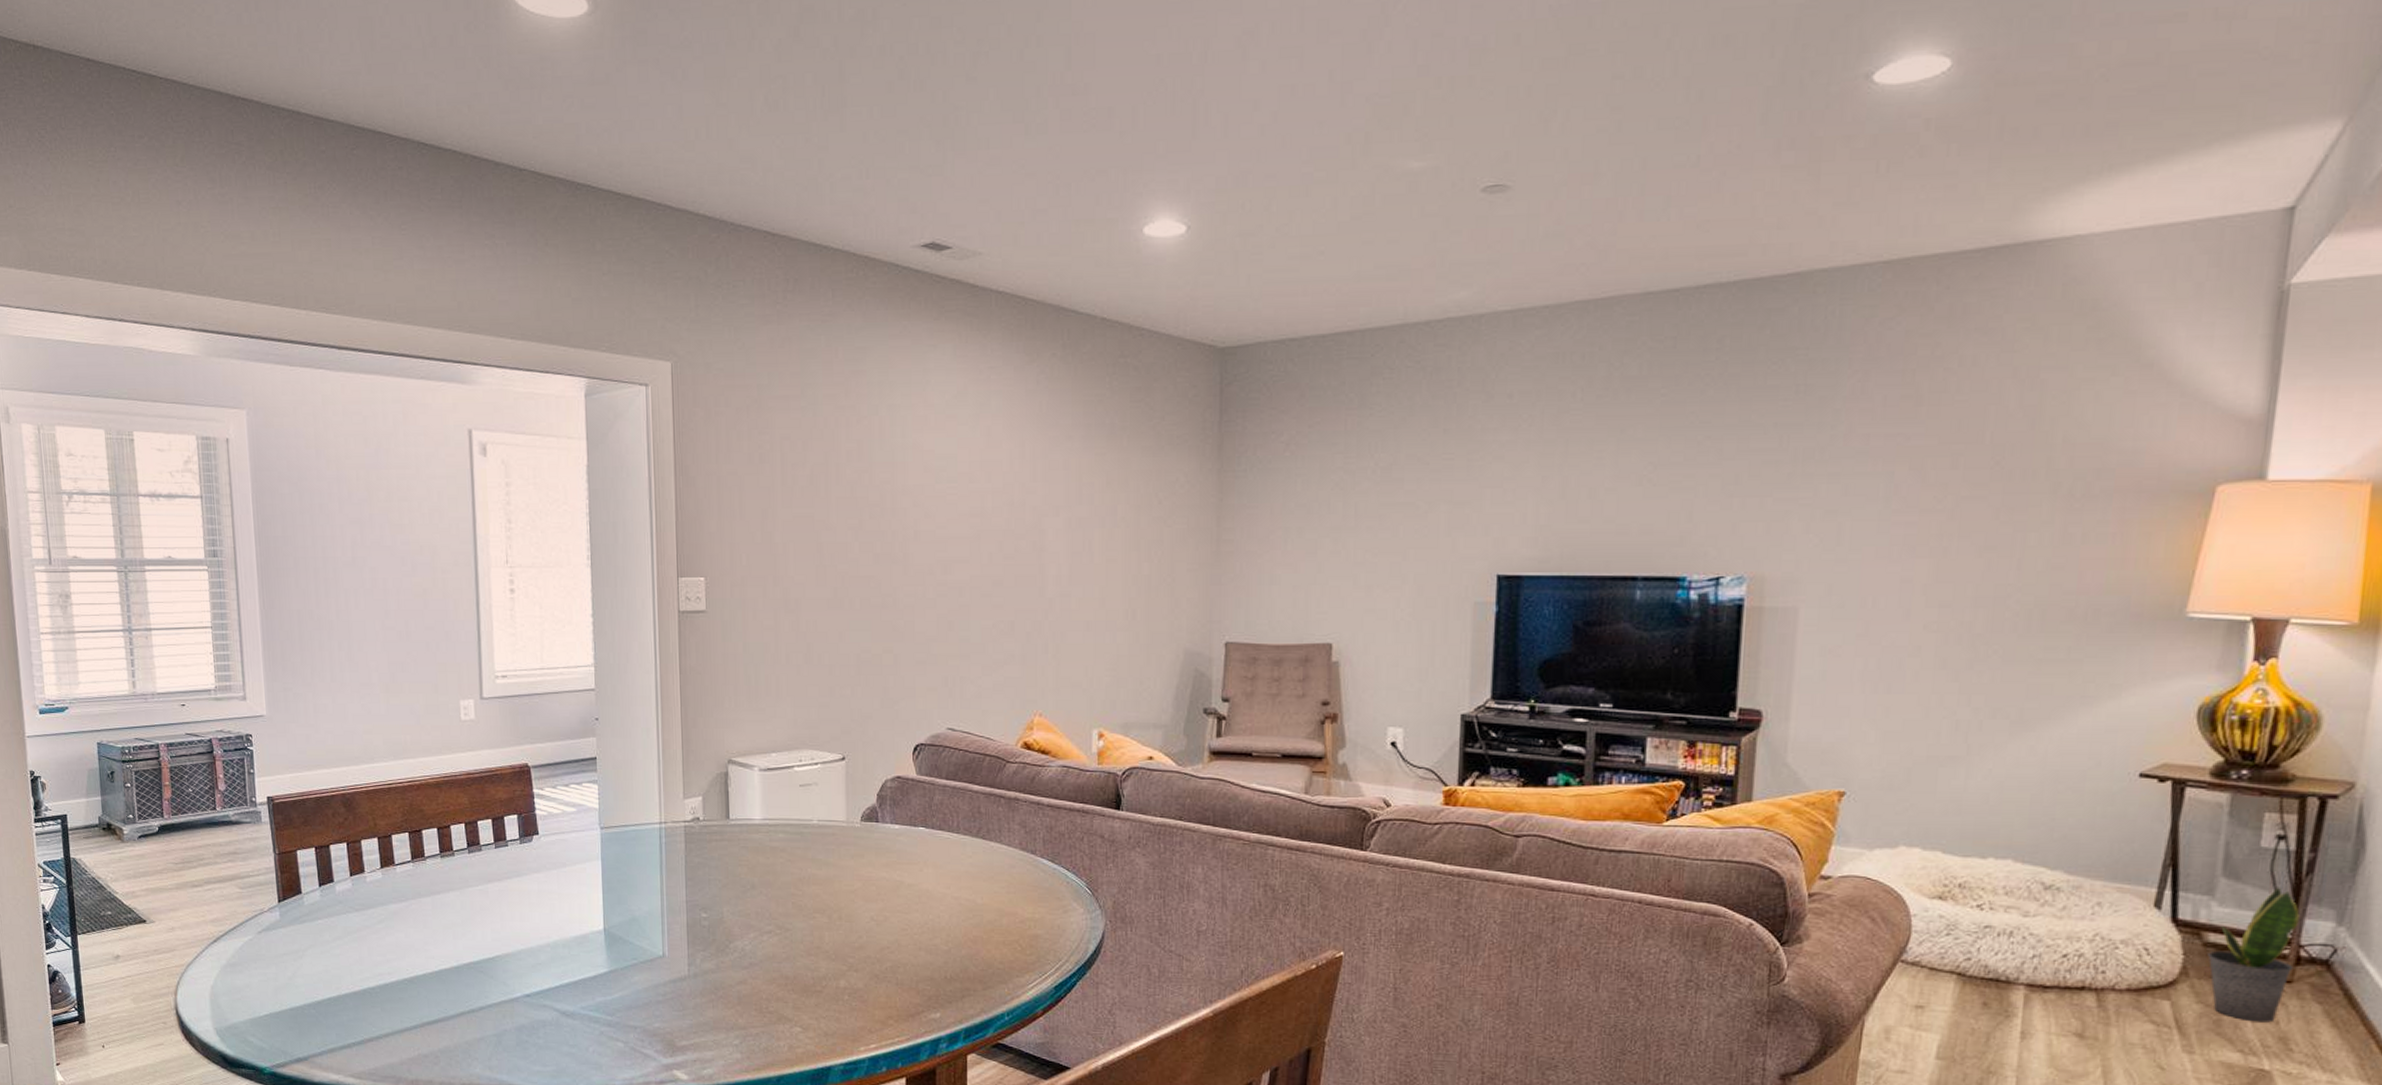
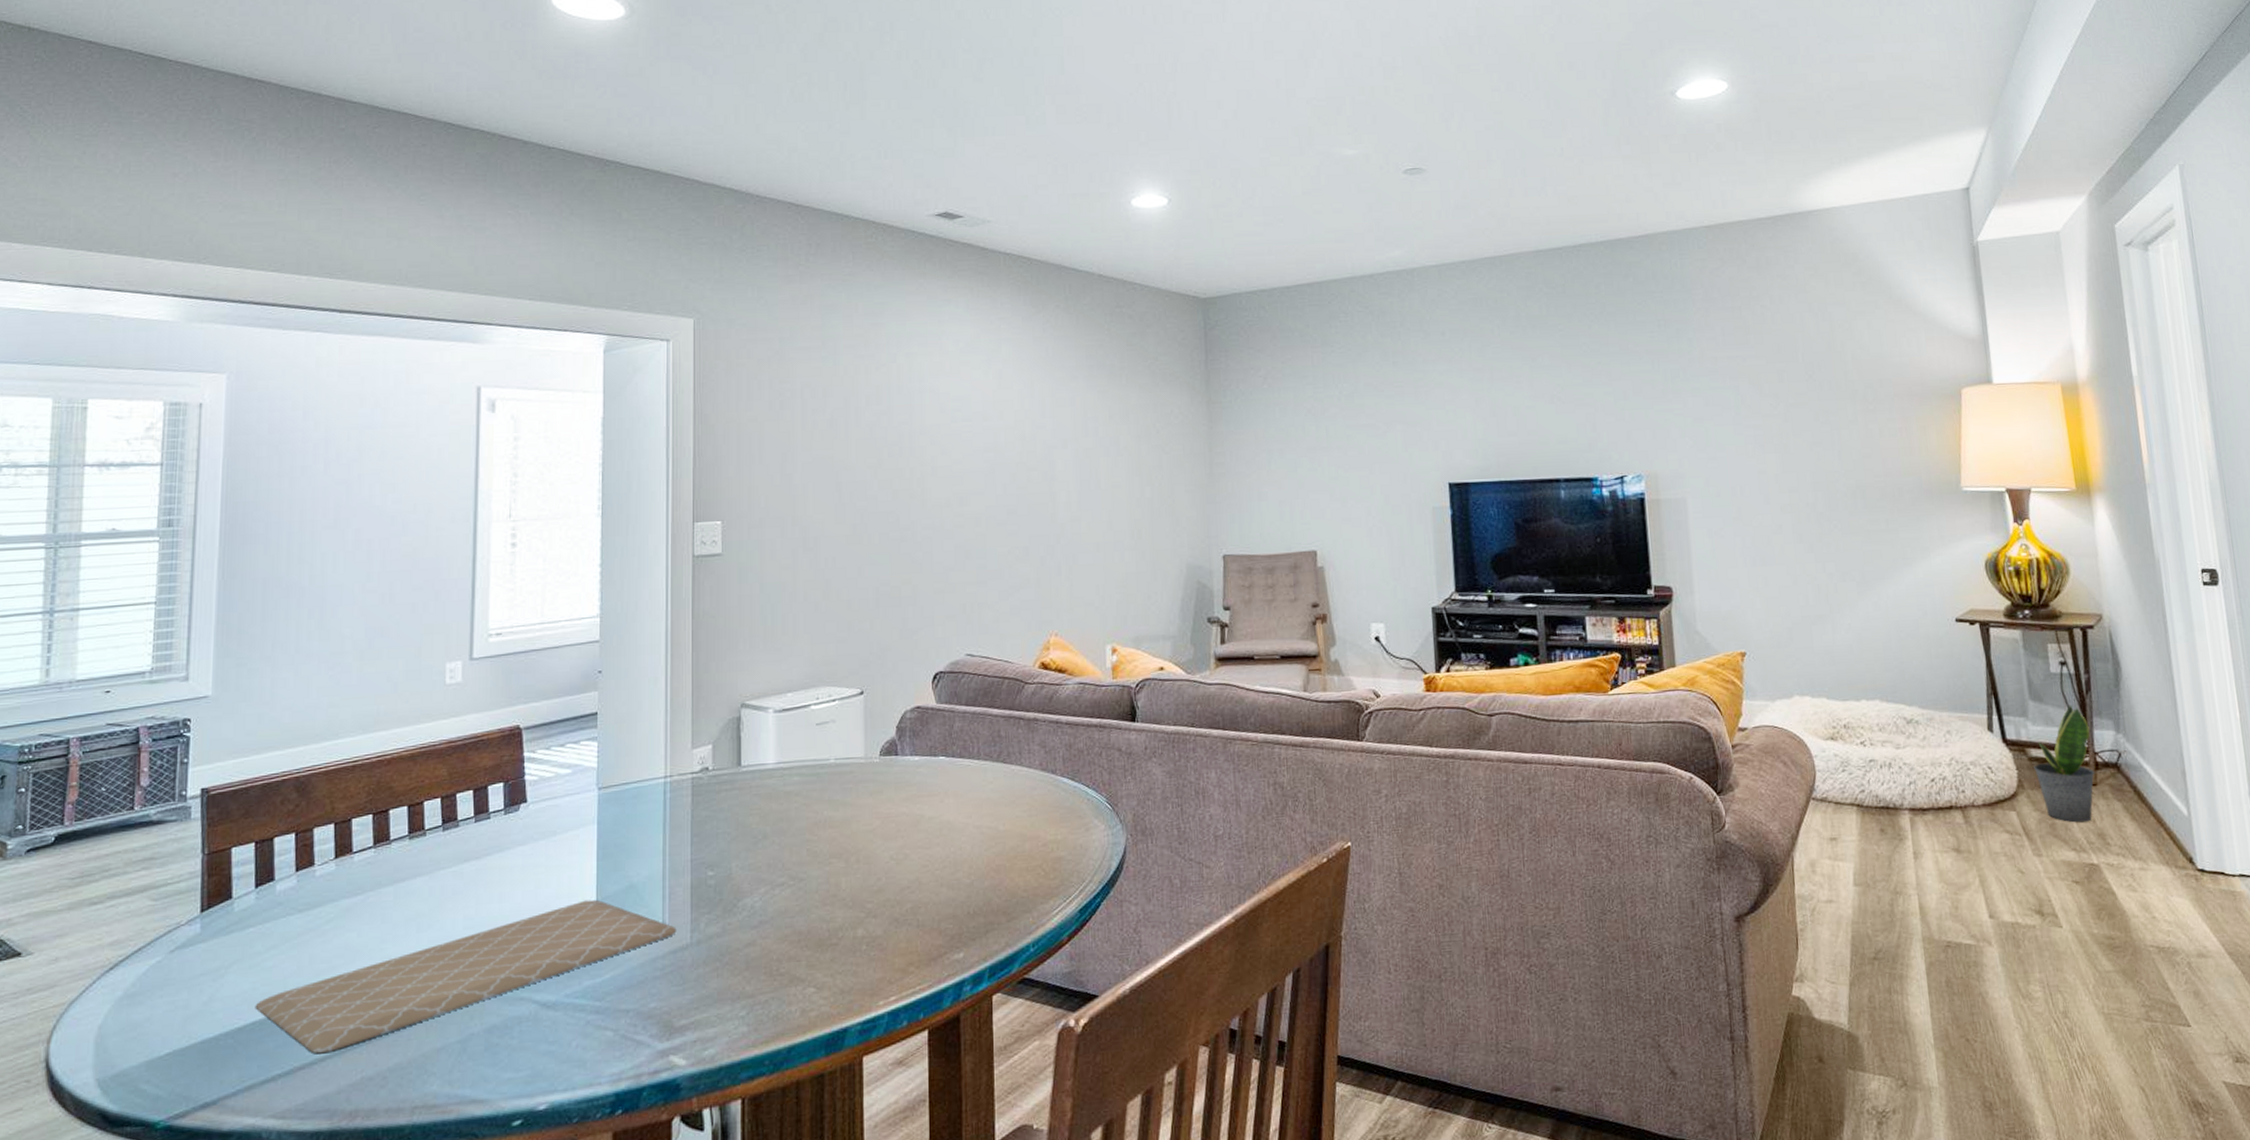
placemat: none [329,927,676,1031] -> present [255,899,677,1054]

